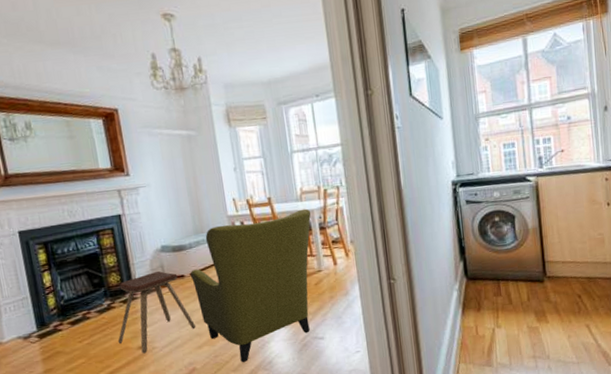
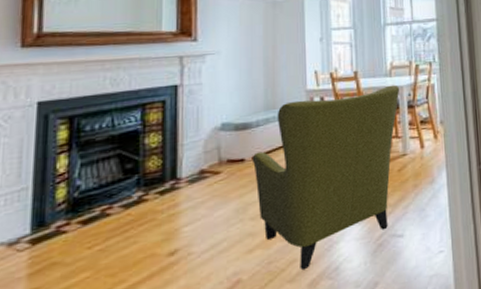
music stool: present [117,271,197,354] -> none [142,154,250,263]

